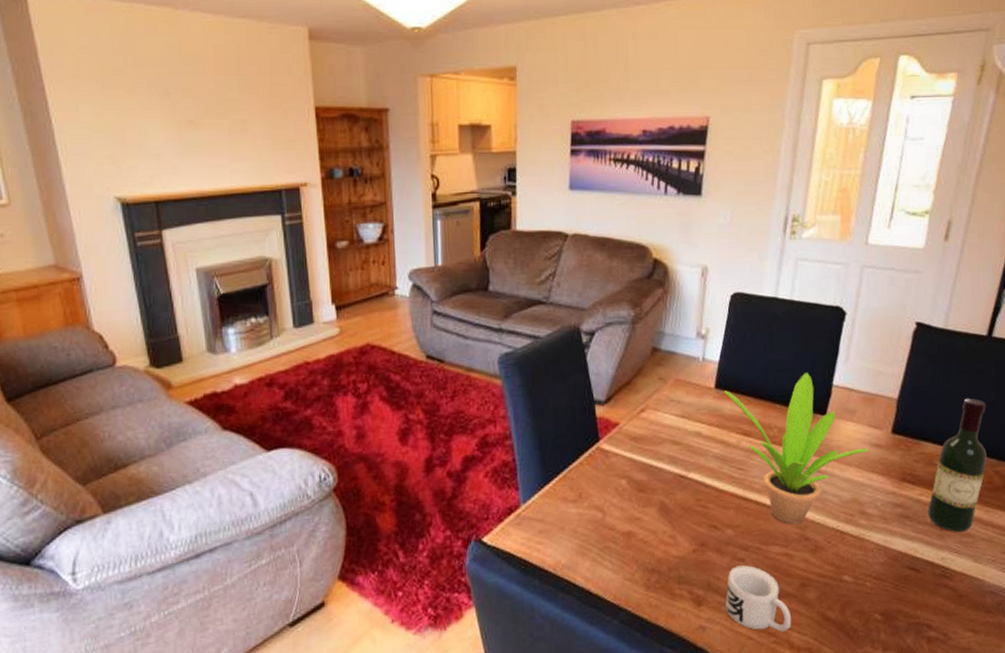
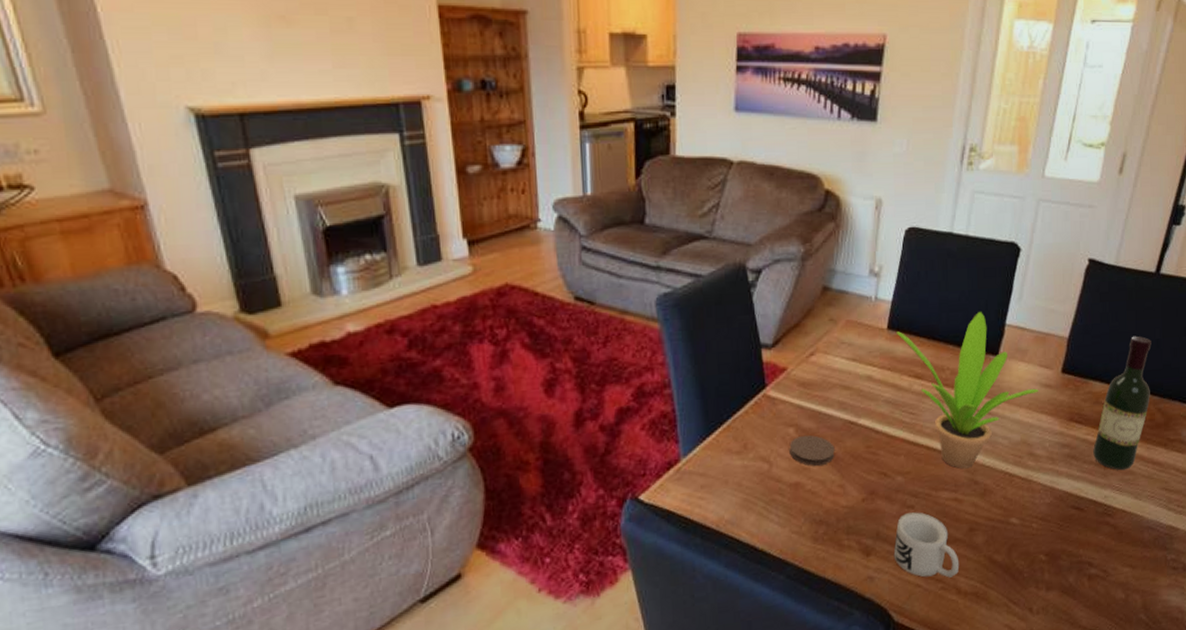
coaster: none [622,486,666,516] -> present [789,434,835,466]

